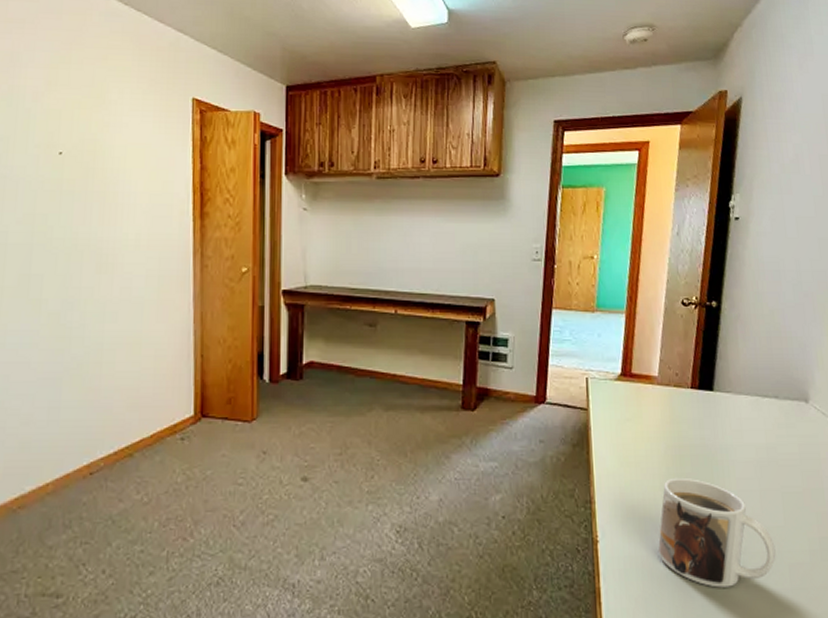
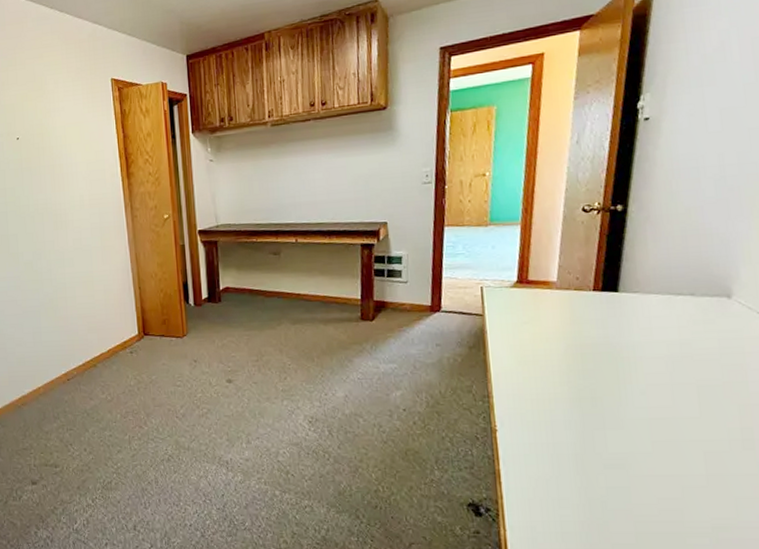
mug: present [658,477,776,588] -> none [559,373,690,472]

